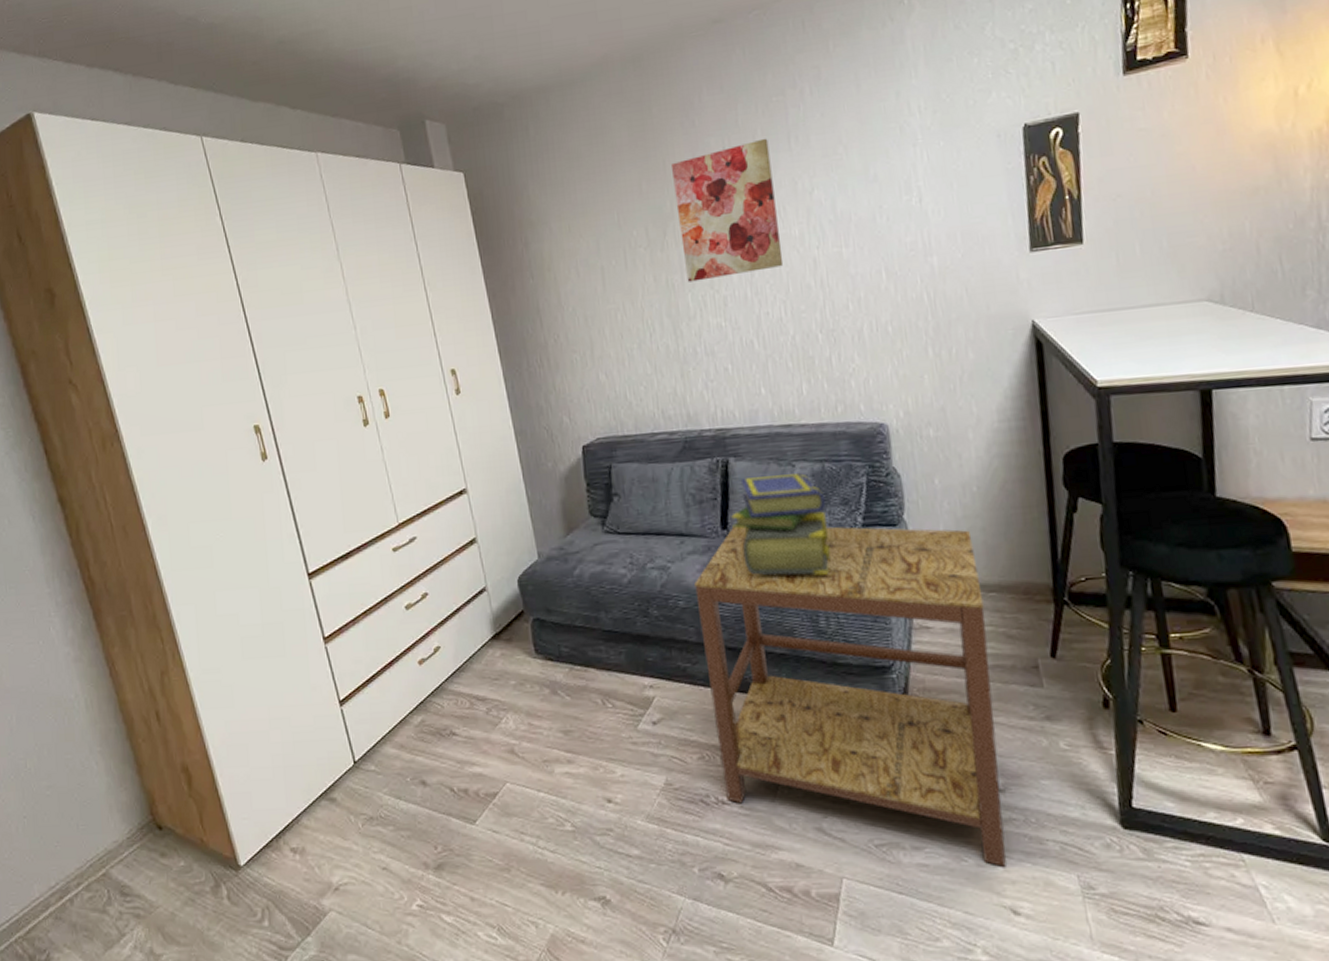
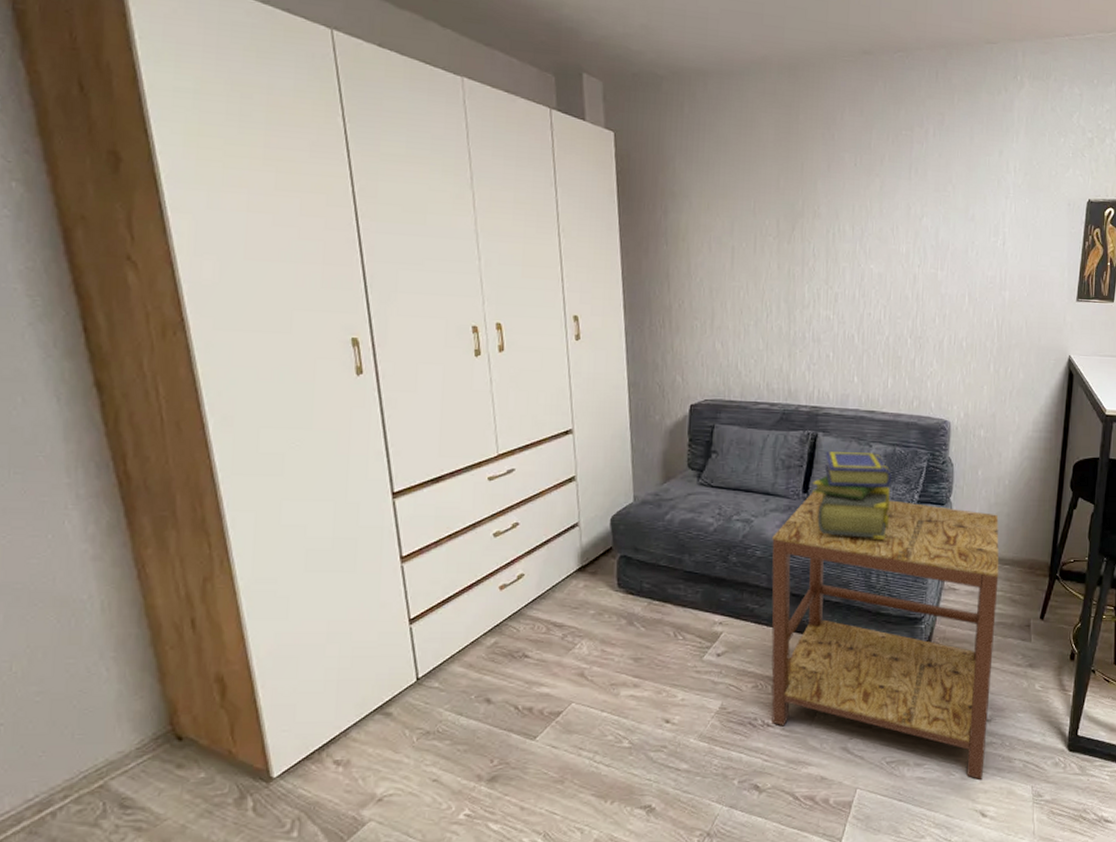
wall art: present [670,138,784,282] -> none [806,164,893,277]

